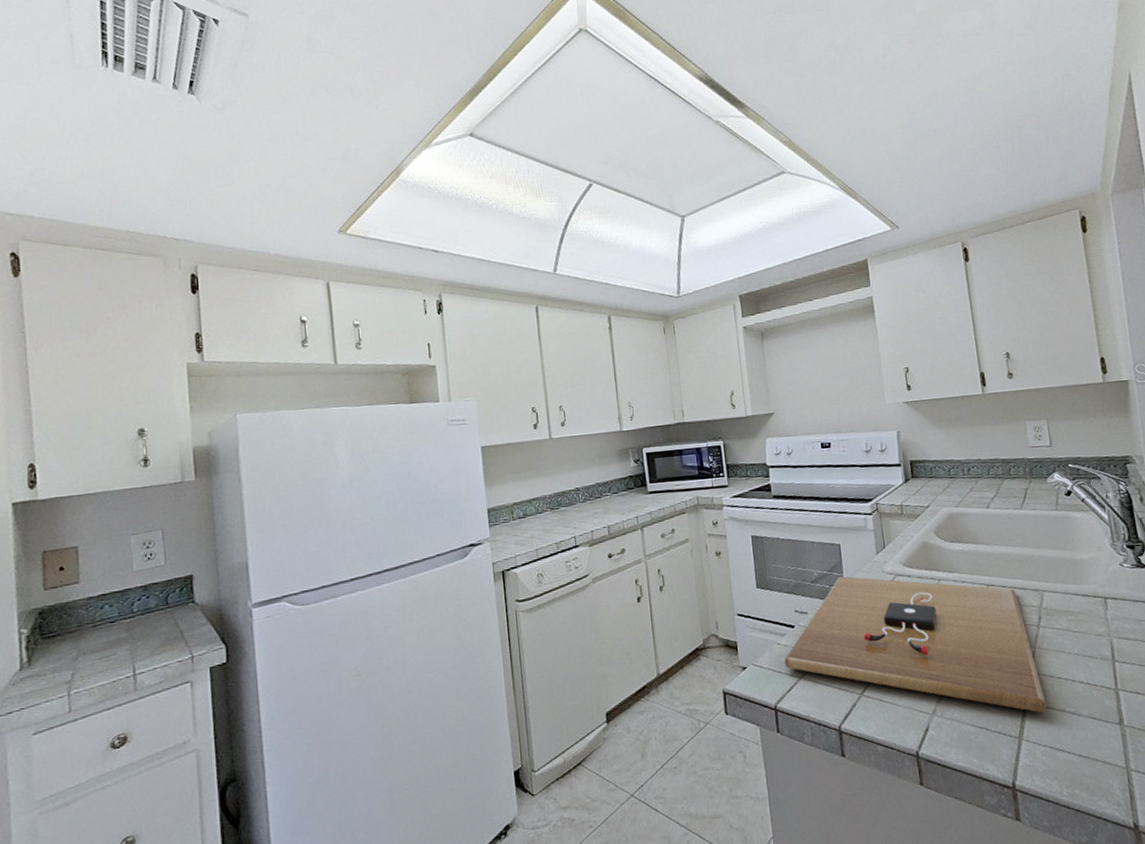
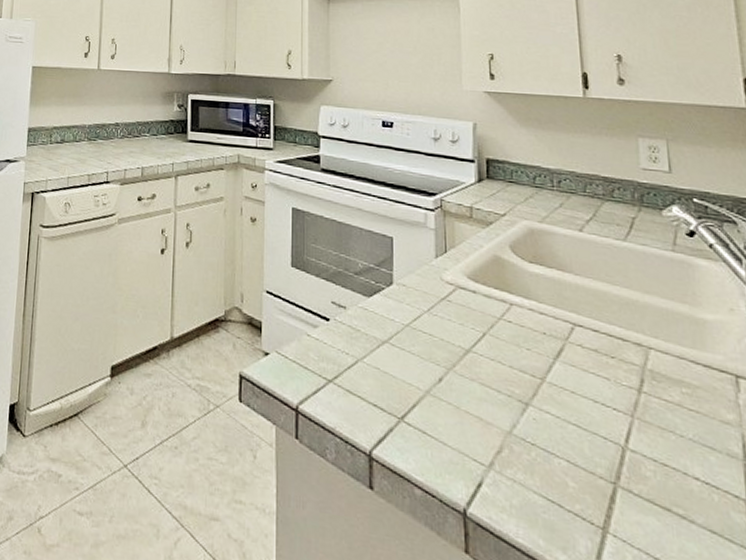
cutting board: present [784,576,1047,713] -> none [313,274,645,505]

